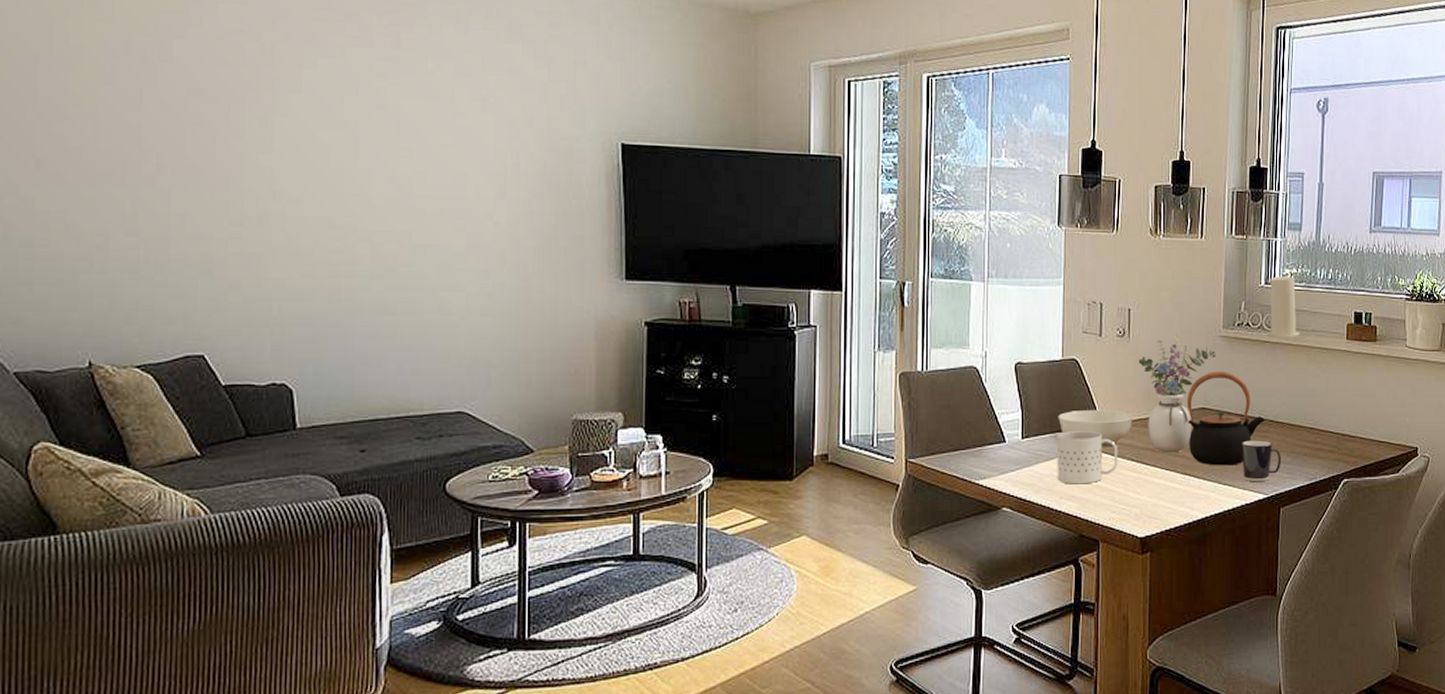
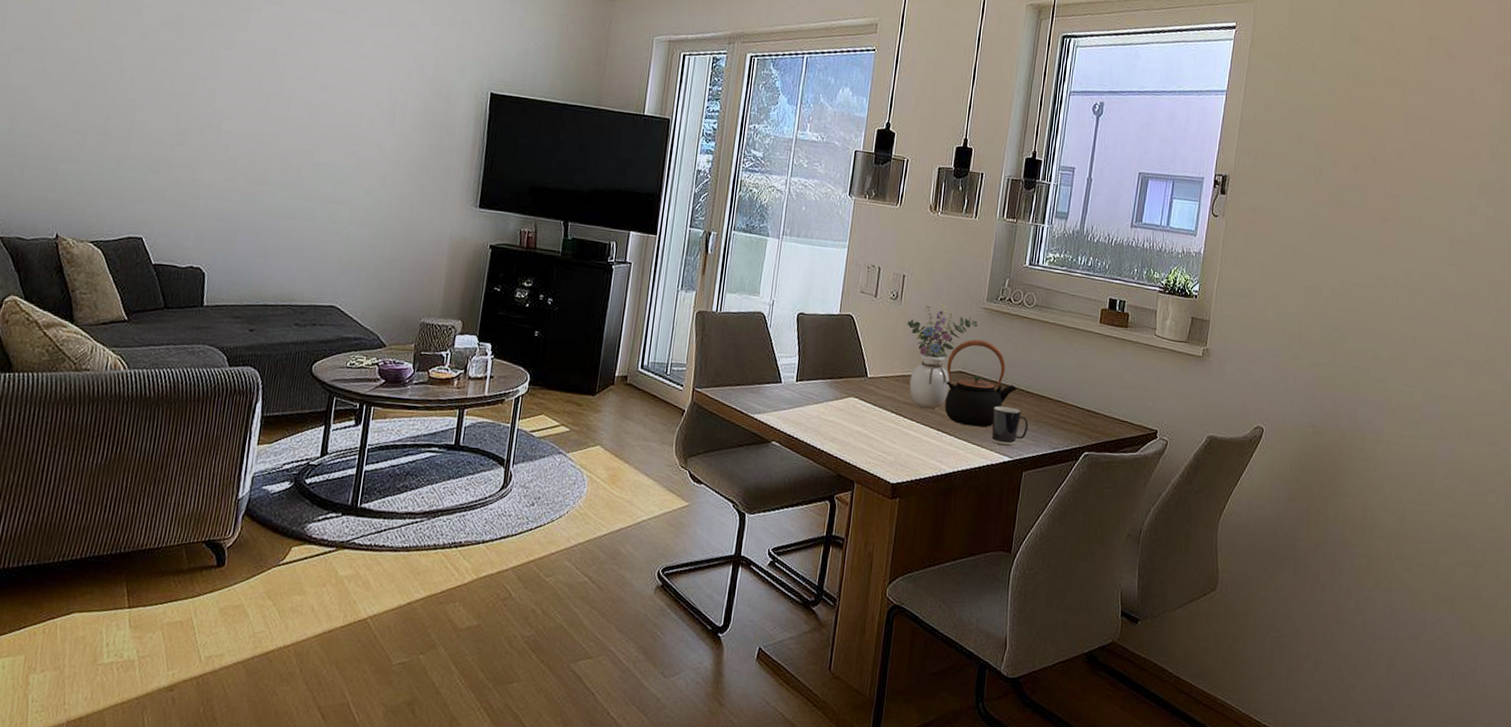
mug: present [1057,431,1118,485] -> none [823,379,881,429]
bowl: present [1058,409,1133,447] -> none [830,361,897,398]
candle: present [1267,276,1300,339] -> none [1026,259,1057,316]

